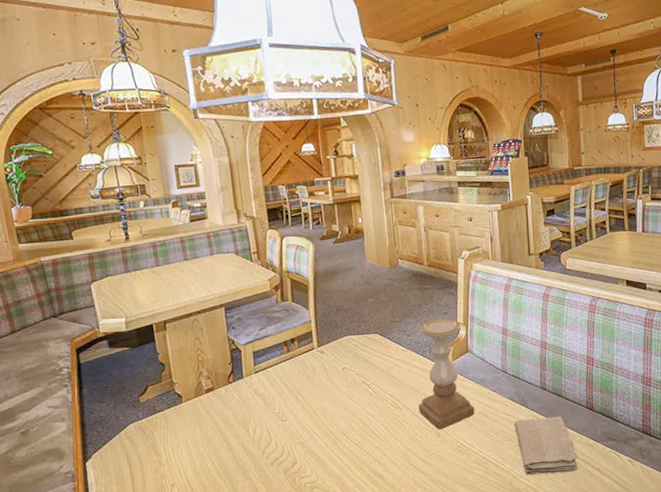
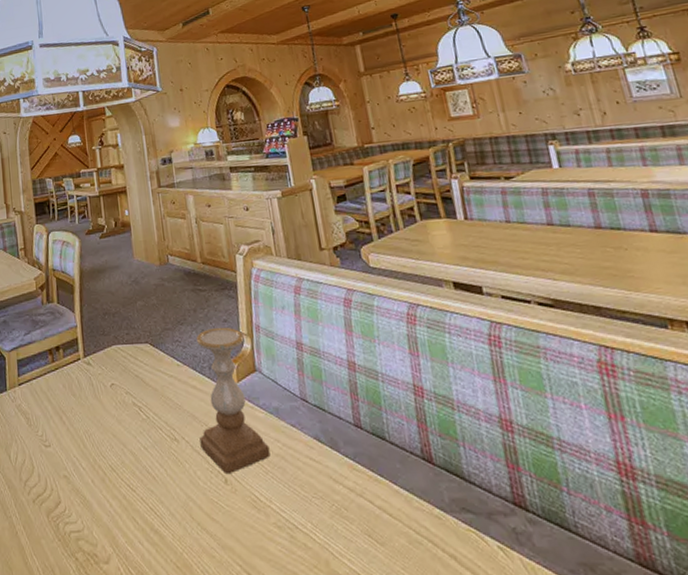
washcloth: present [514,416,578,475] -> none [323,468,423,555]

